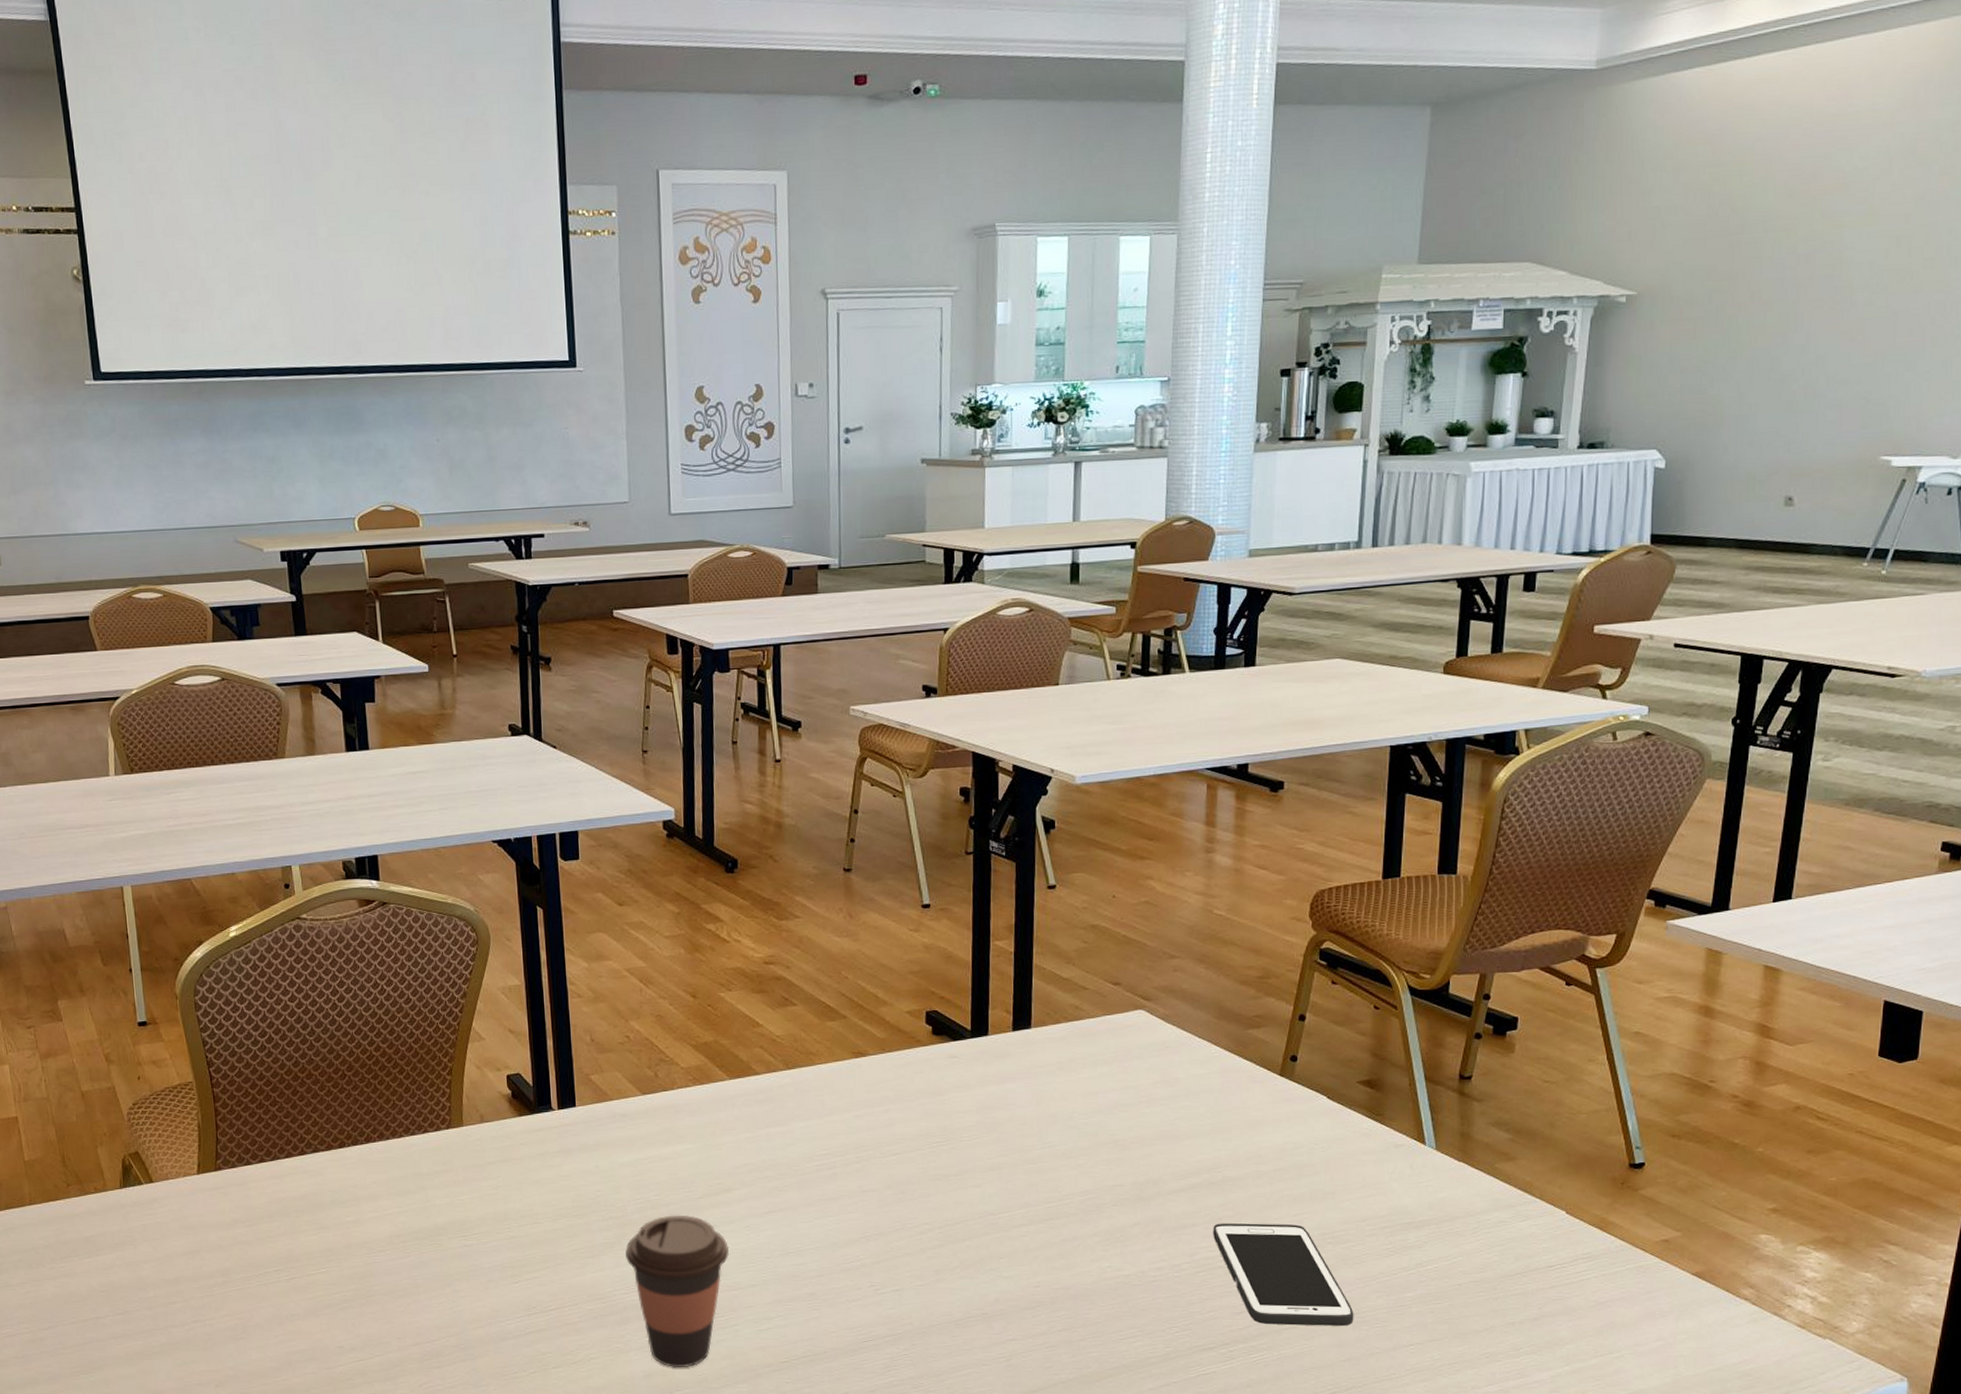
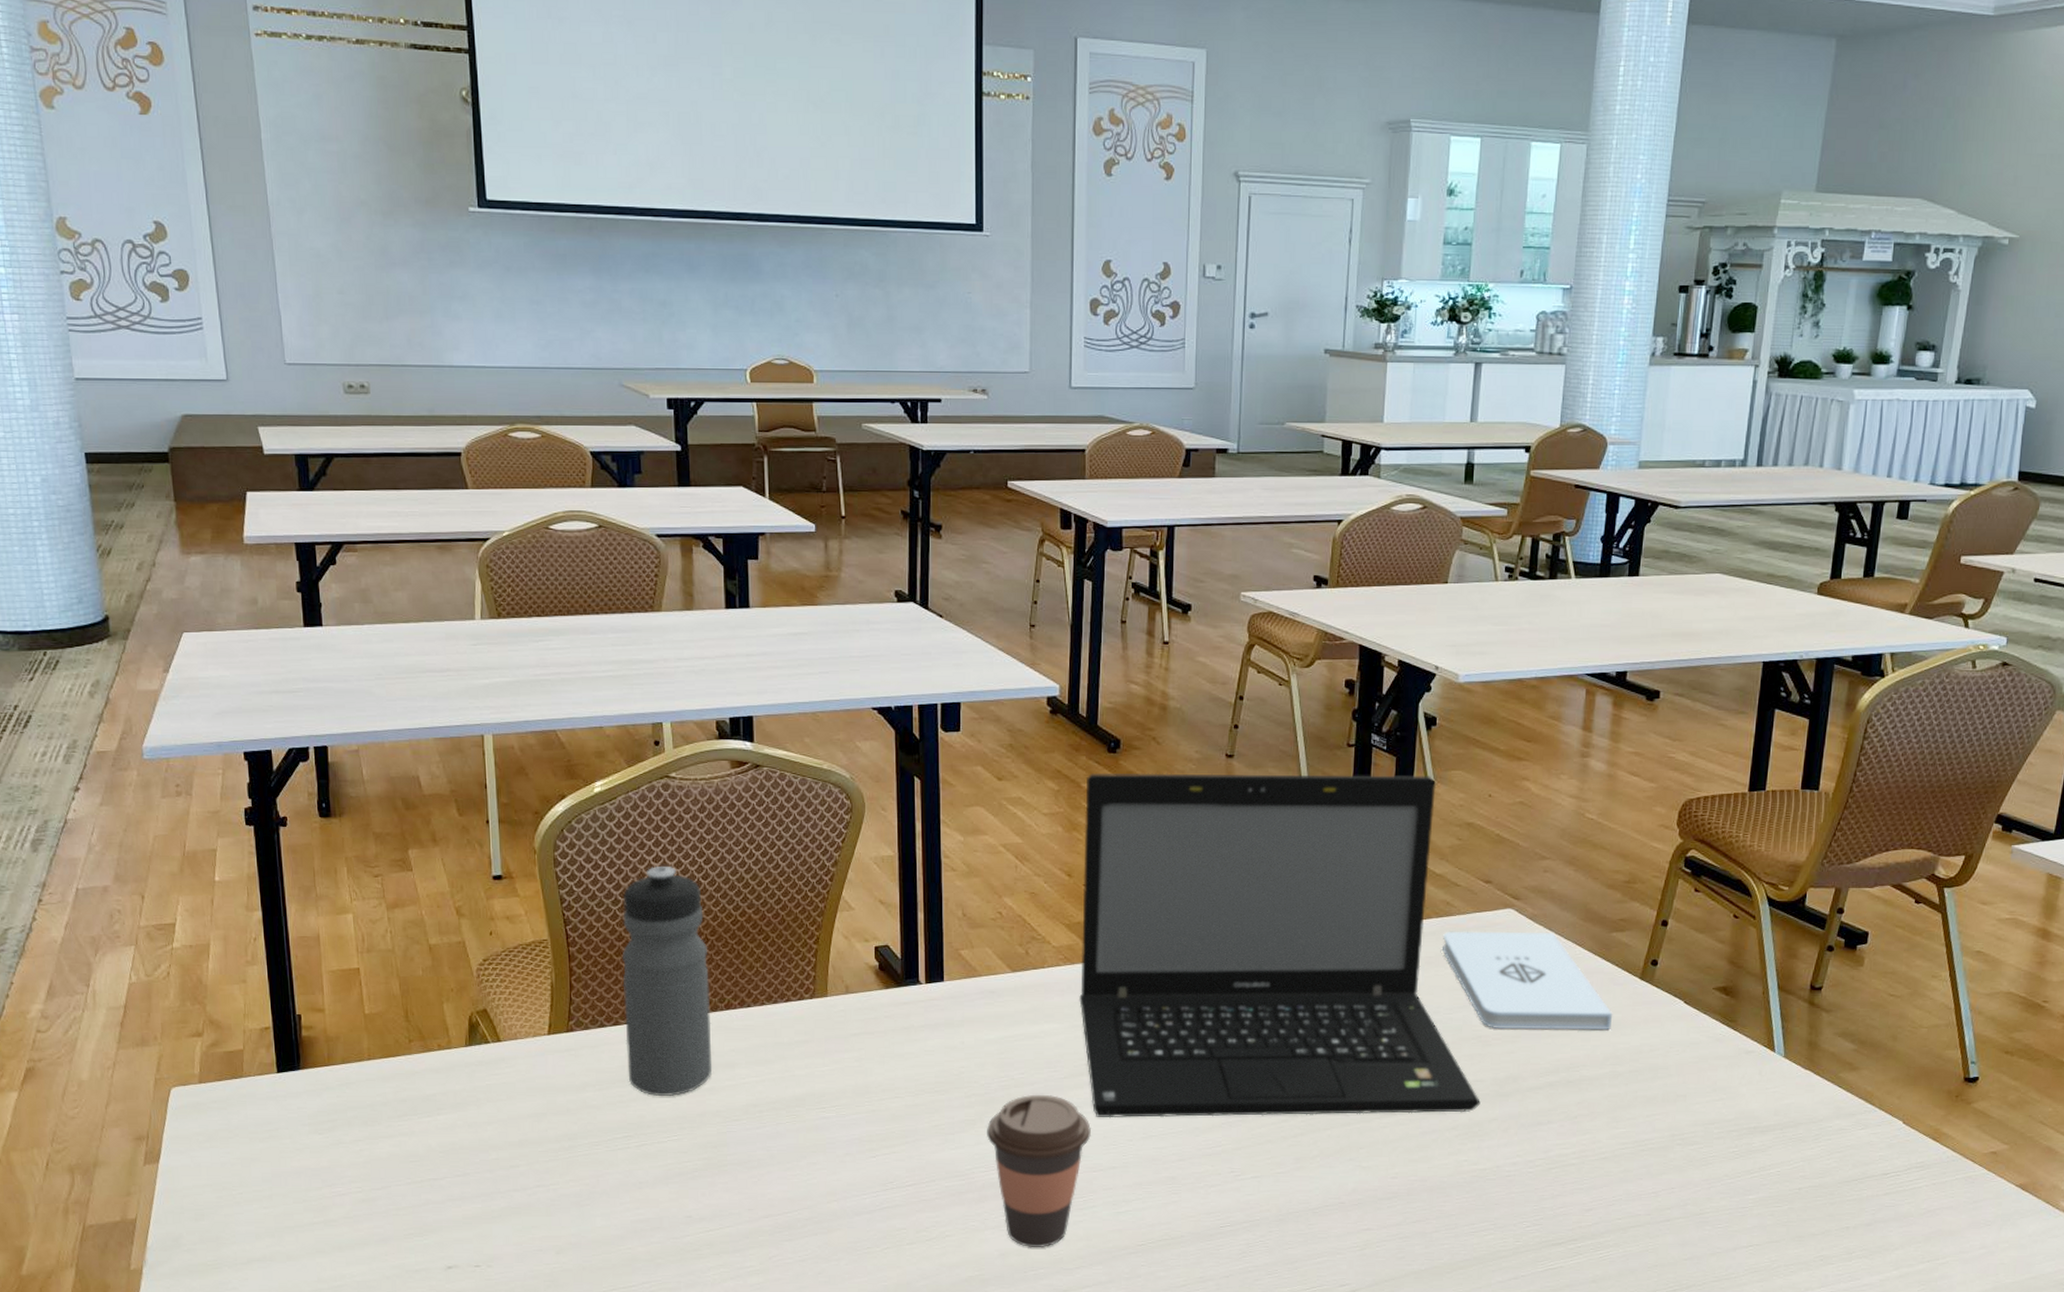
water bottle: none [261,1005,356,1230] -> present [621,865,713,1096]
laptop: none [706,879,1121,1237] -> present [1079,773,1481,1118]
notepad: none [1072,1033,1253,1132] -> present [1441,931,1613,1029]
cell phone: present [1213,1222,1354,1326] -> none [1568,1121,1698,1225]

